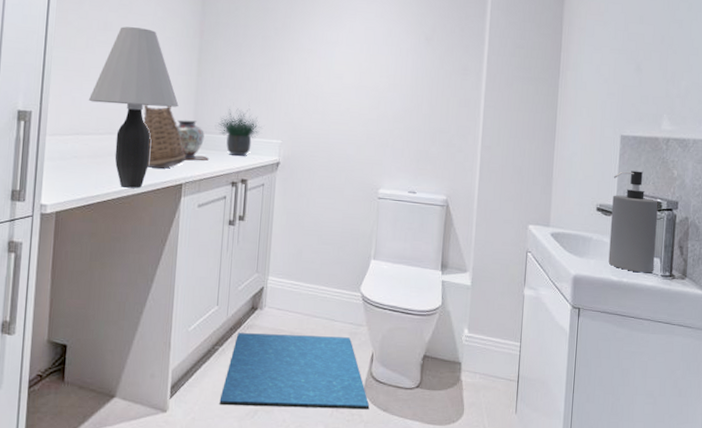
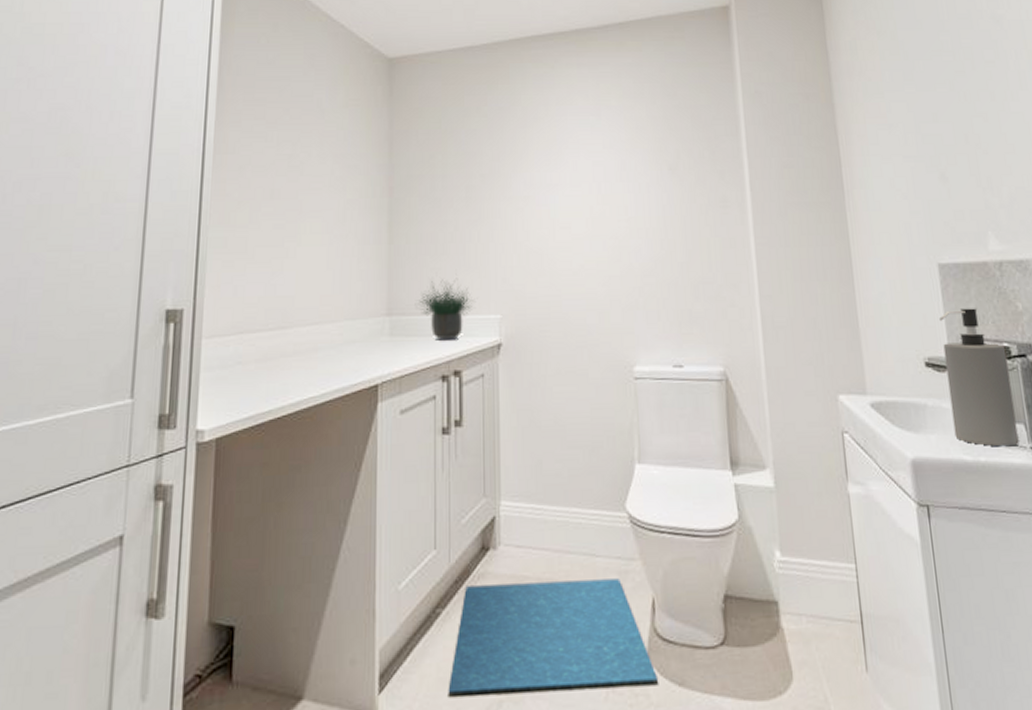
table lamp: present [88,26,179,189] -> none [253,192,367,399]
basket: present [143,104,186,169] -> none [323,284,380,367]
decorative vase: present [176,119,209,161] -> none [365,300,410,353]

